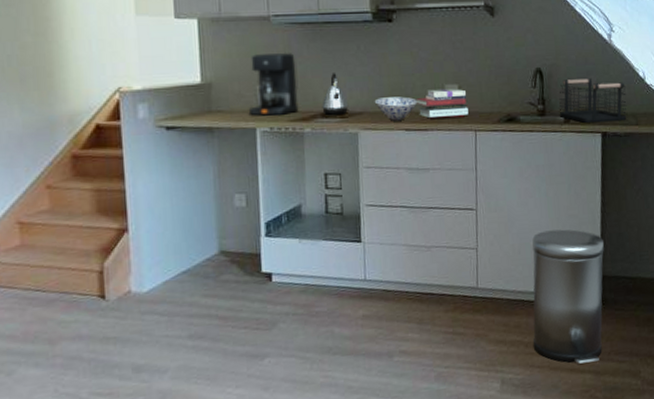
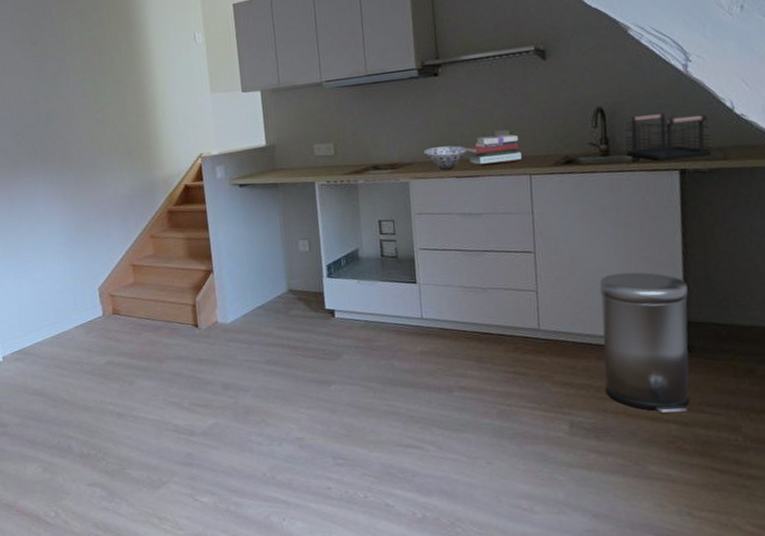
coffee maker: present [248,52,297,117] -> none [307,113,351,172]
kettle: present [322,73,349,116] -> none [373,128,399,168]

